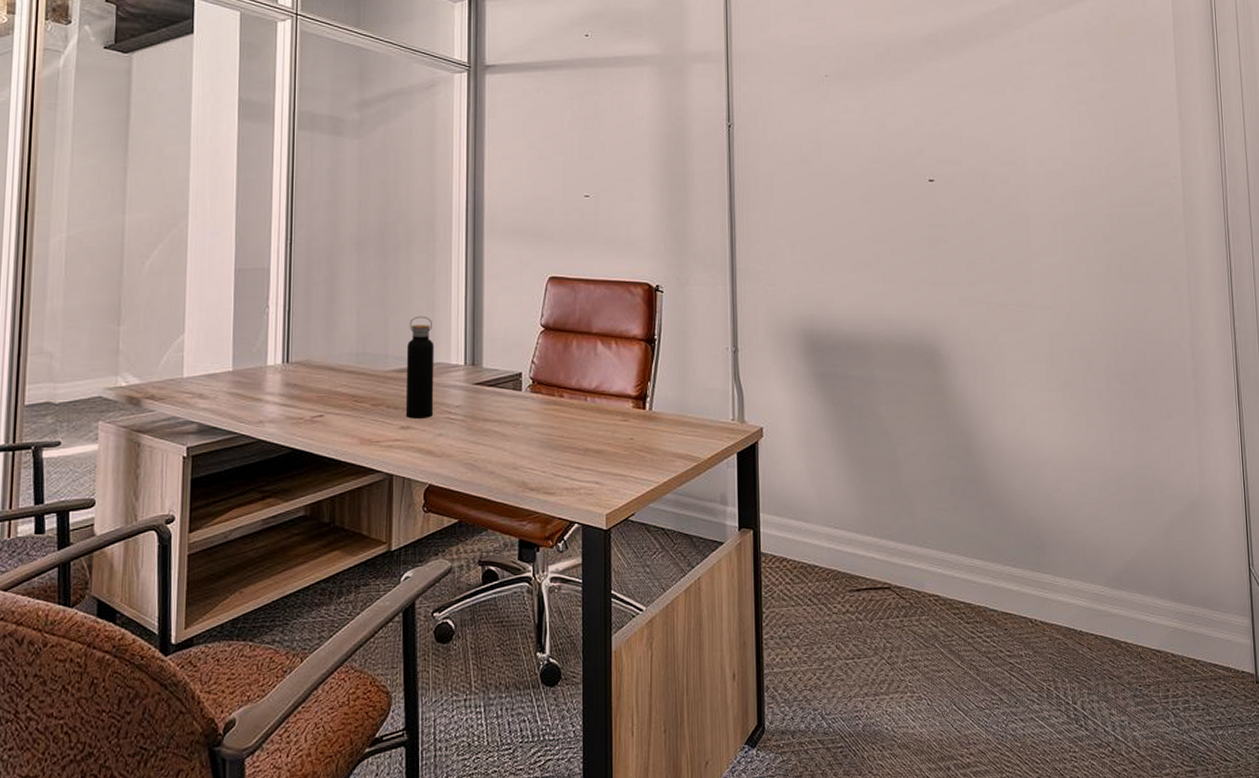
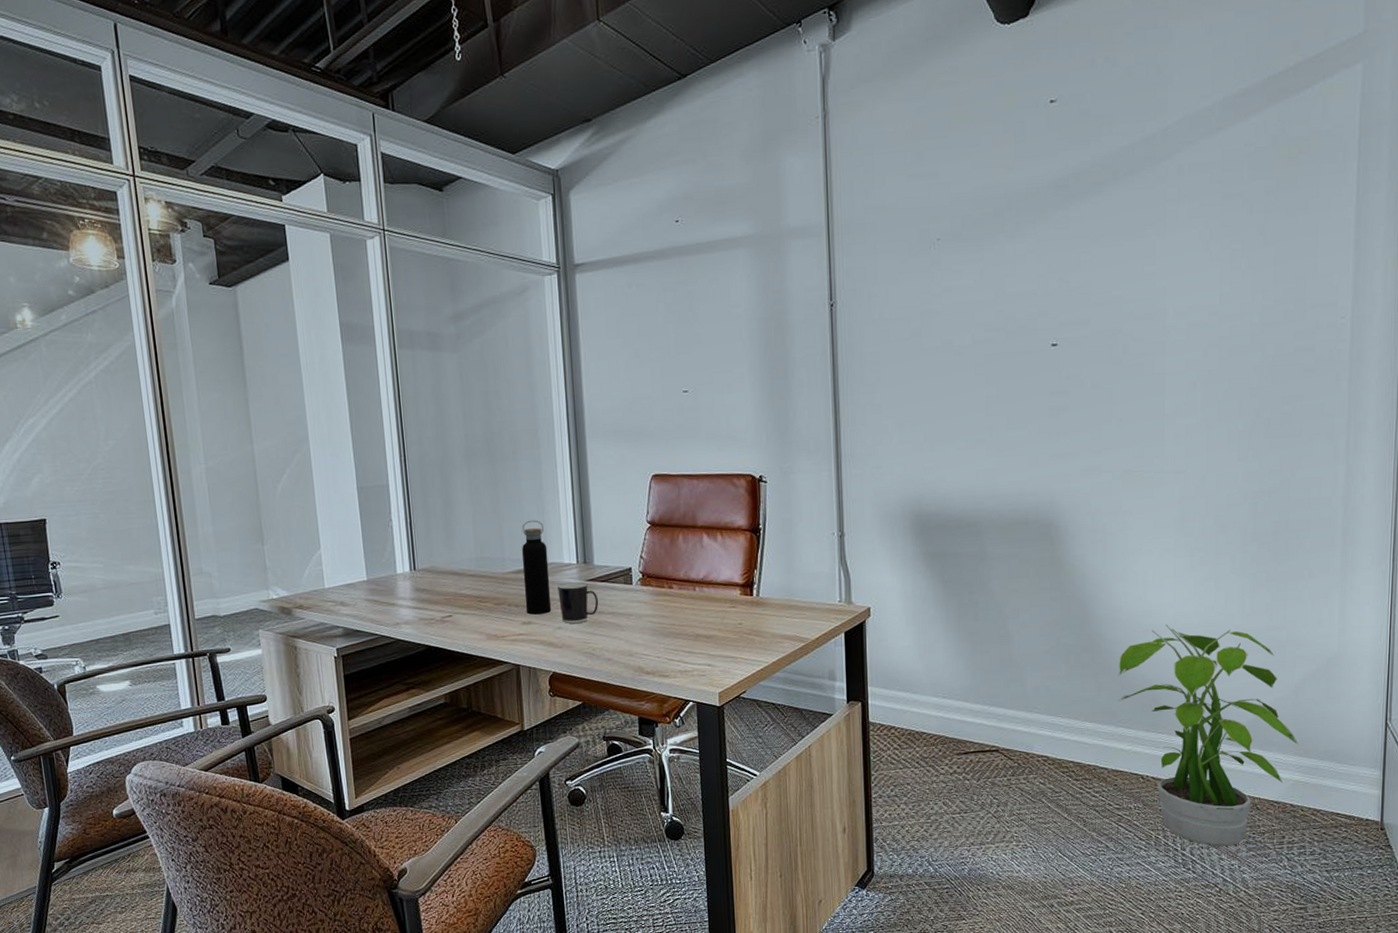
mug: none [442,385,485,431] -> present [558,582,599,624]
potted plant: none [1002,458,1173,700] -> present [1118,624,1298,847]

